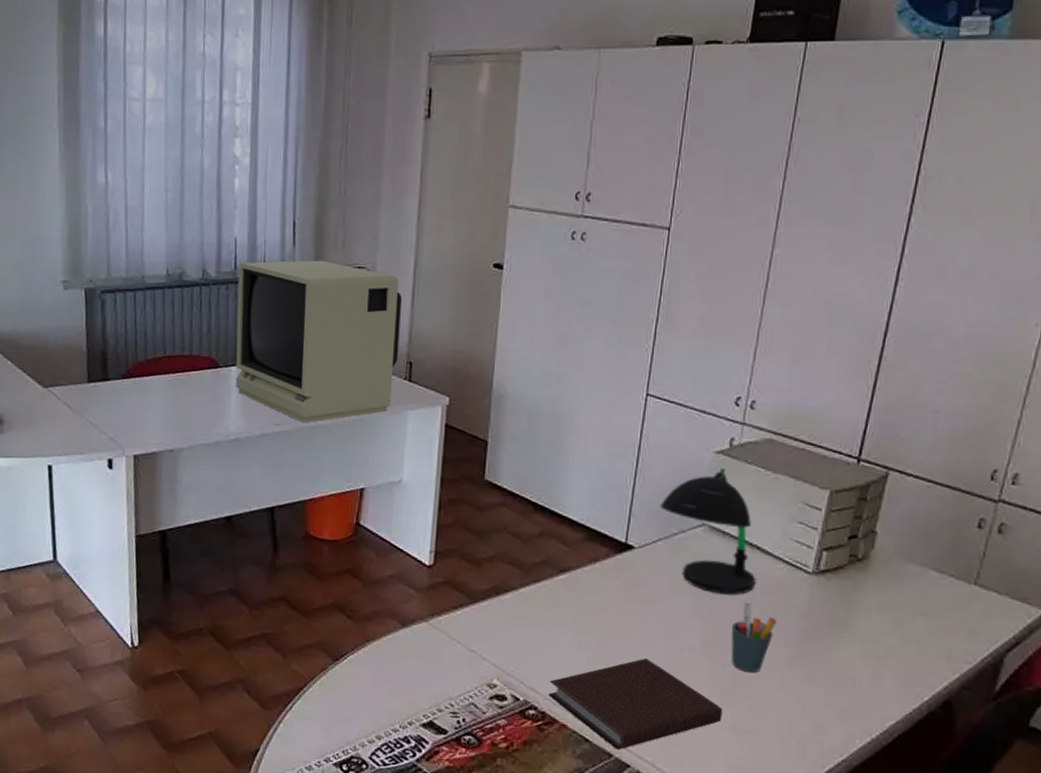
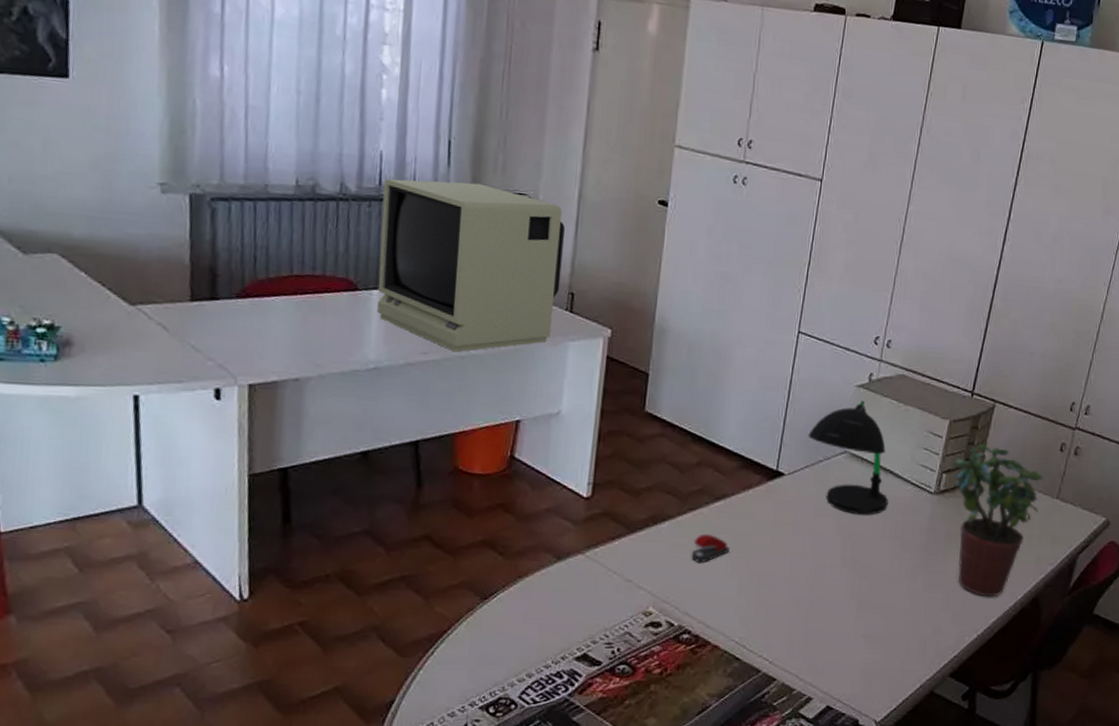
stapler: none [535,607,576,637] -> present [691,533,730,562]
notebook: present [548,658,723,750] -> none [702,577,858,665]
pen holder: present [731,601,777,673] -> none [866,521,905,585]
potted plant: none [835,517,956,697] -> present [953,443,1043,597]

